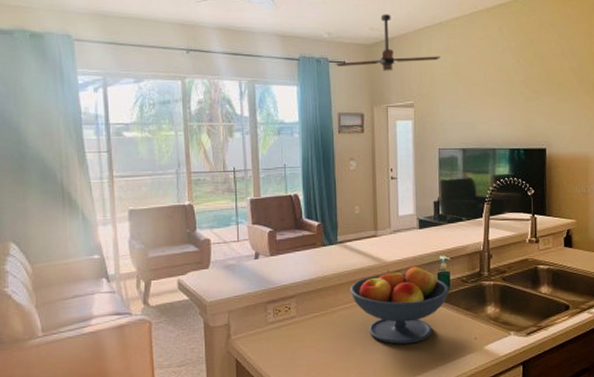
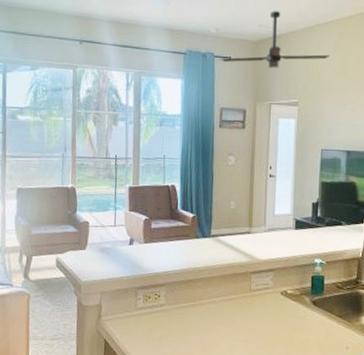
fruit bowl: present [350,265,450,344] -> none [220,266,323,345]

